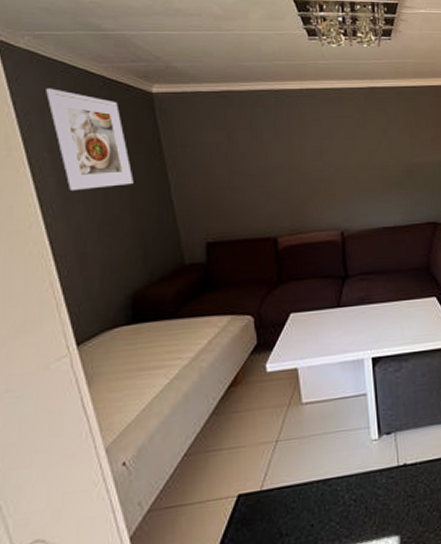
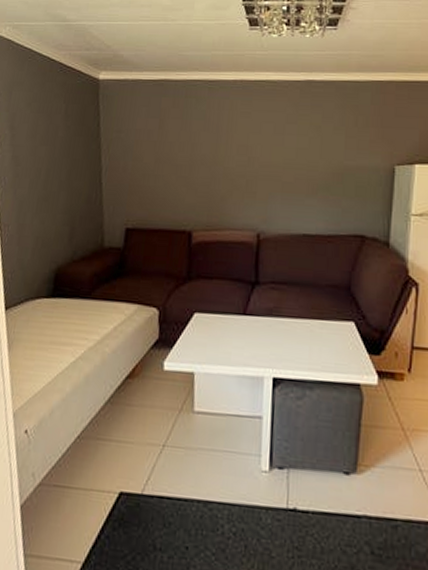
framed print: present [46,88,134,190] -> none [15,72,72,166]

